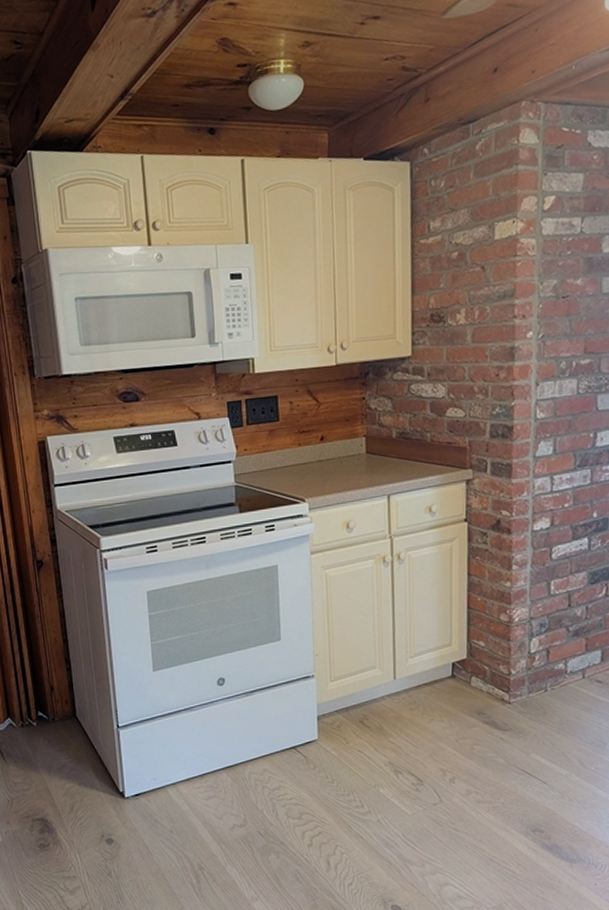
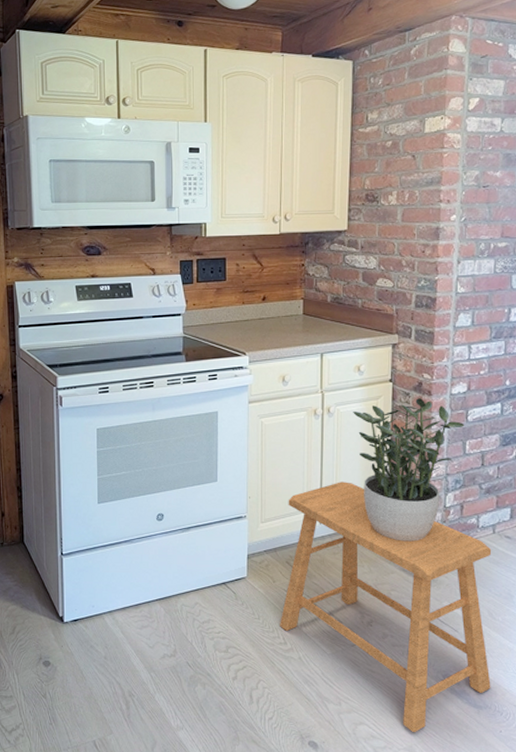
stool: none [355,632,584,891] -> present [280,482,492,733]
potted plant: none [425,537,549,693] -> present [353,398,465,542]

